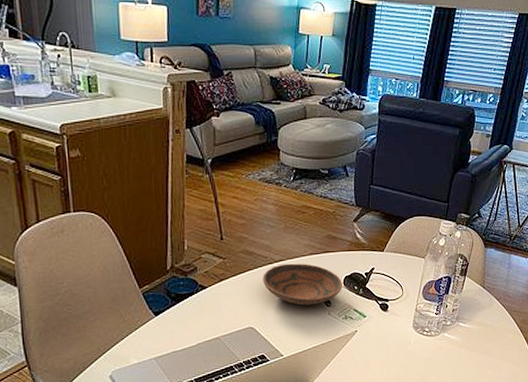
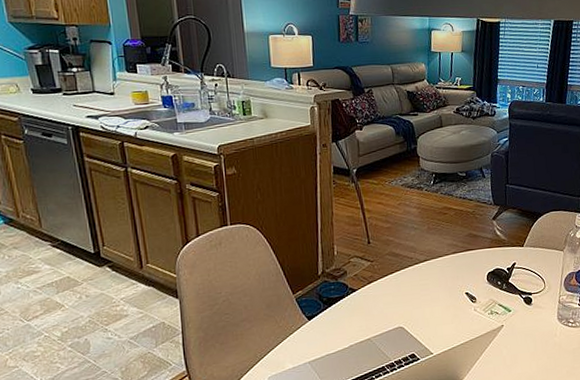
bowl: present [263,263,343,306] -> none [409,262,486,303]

